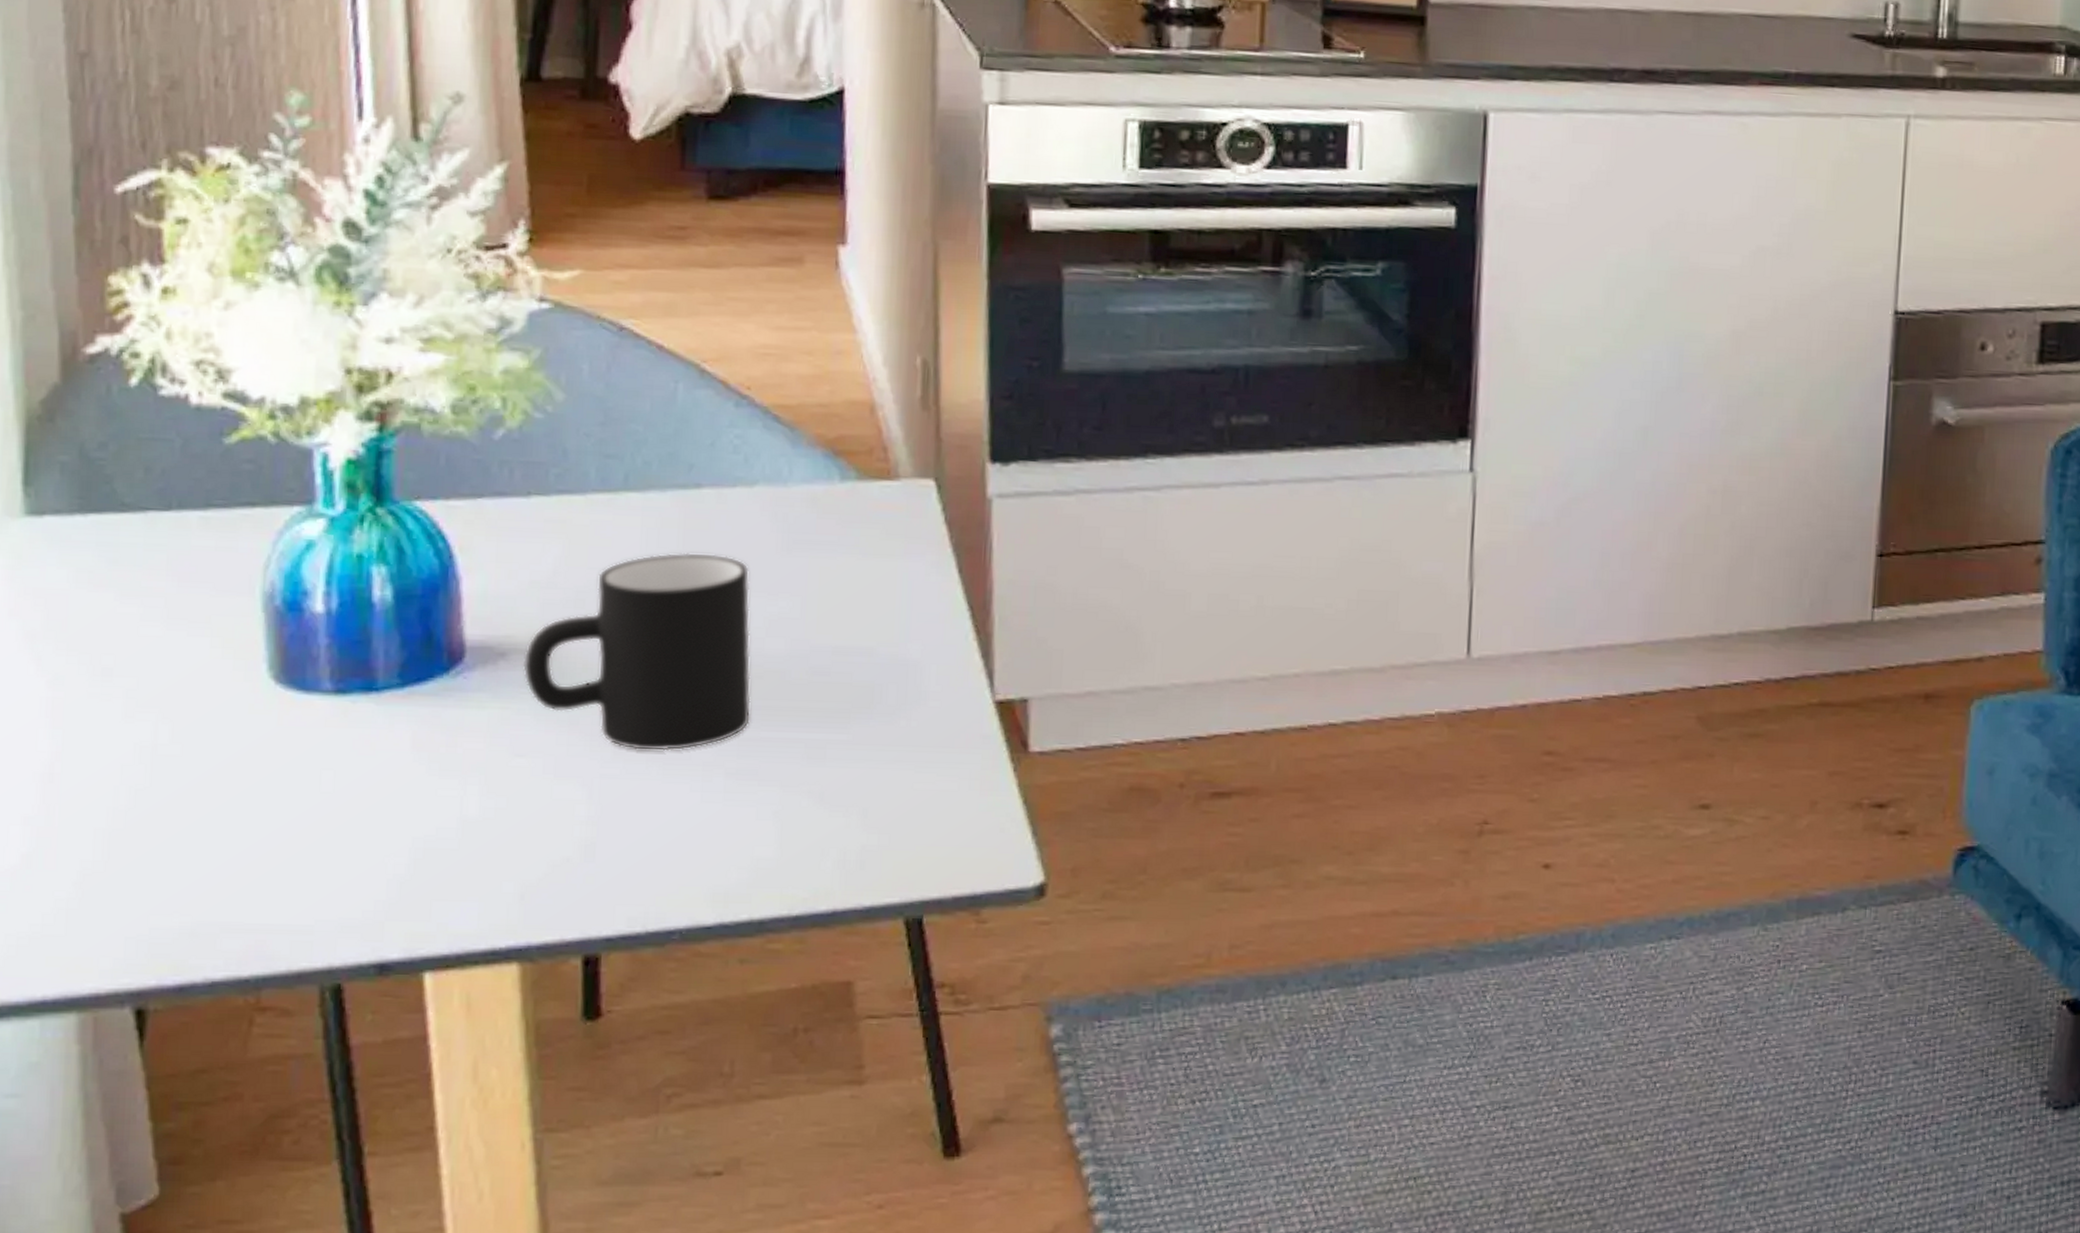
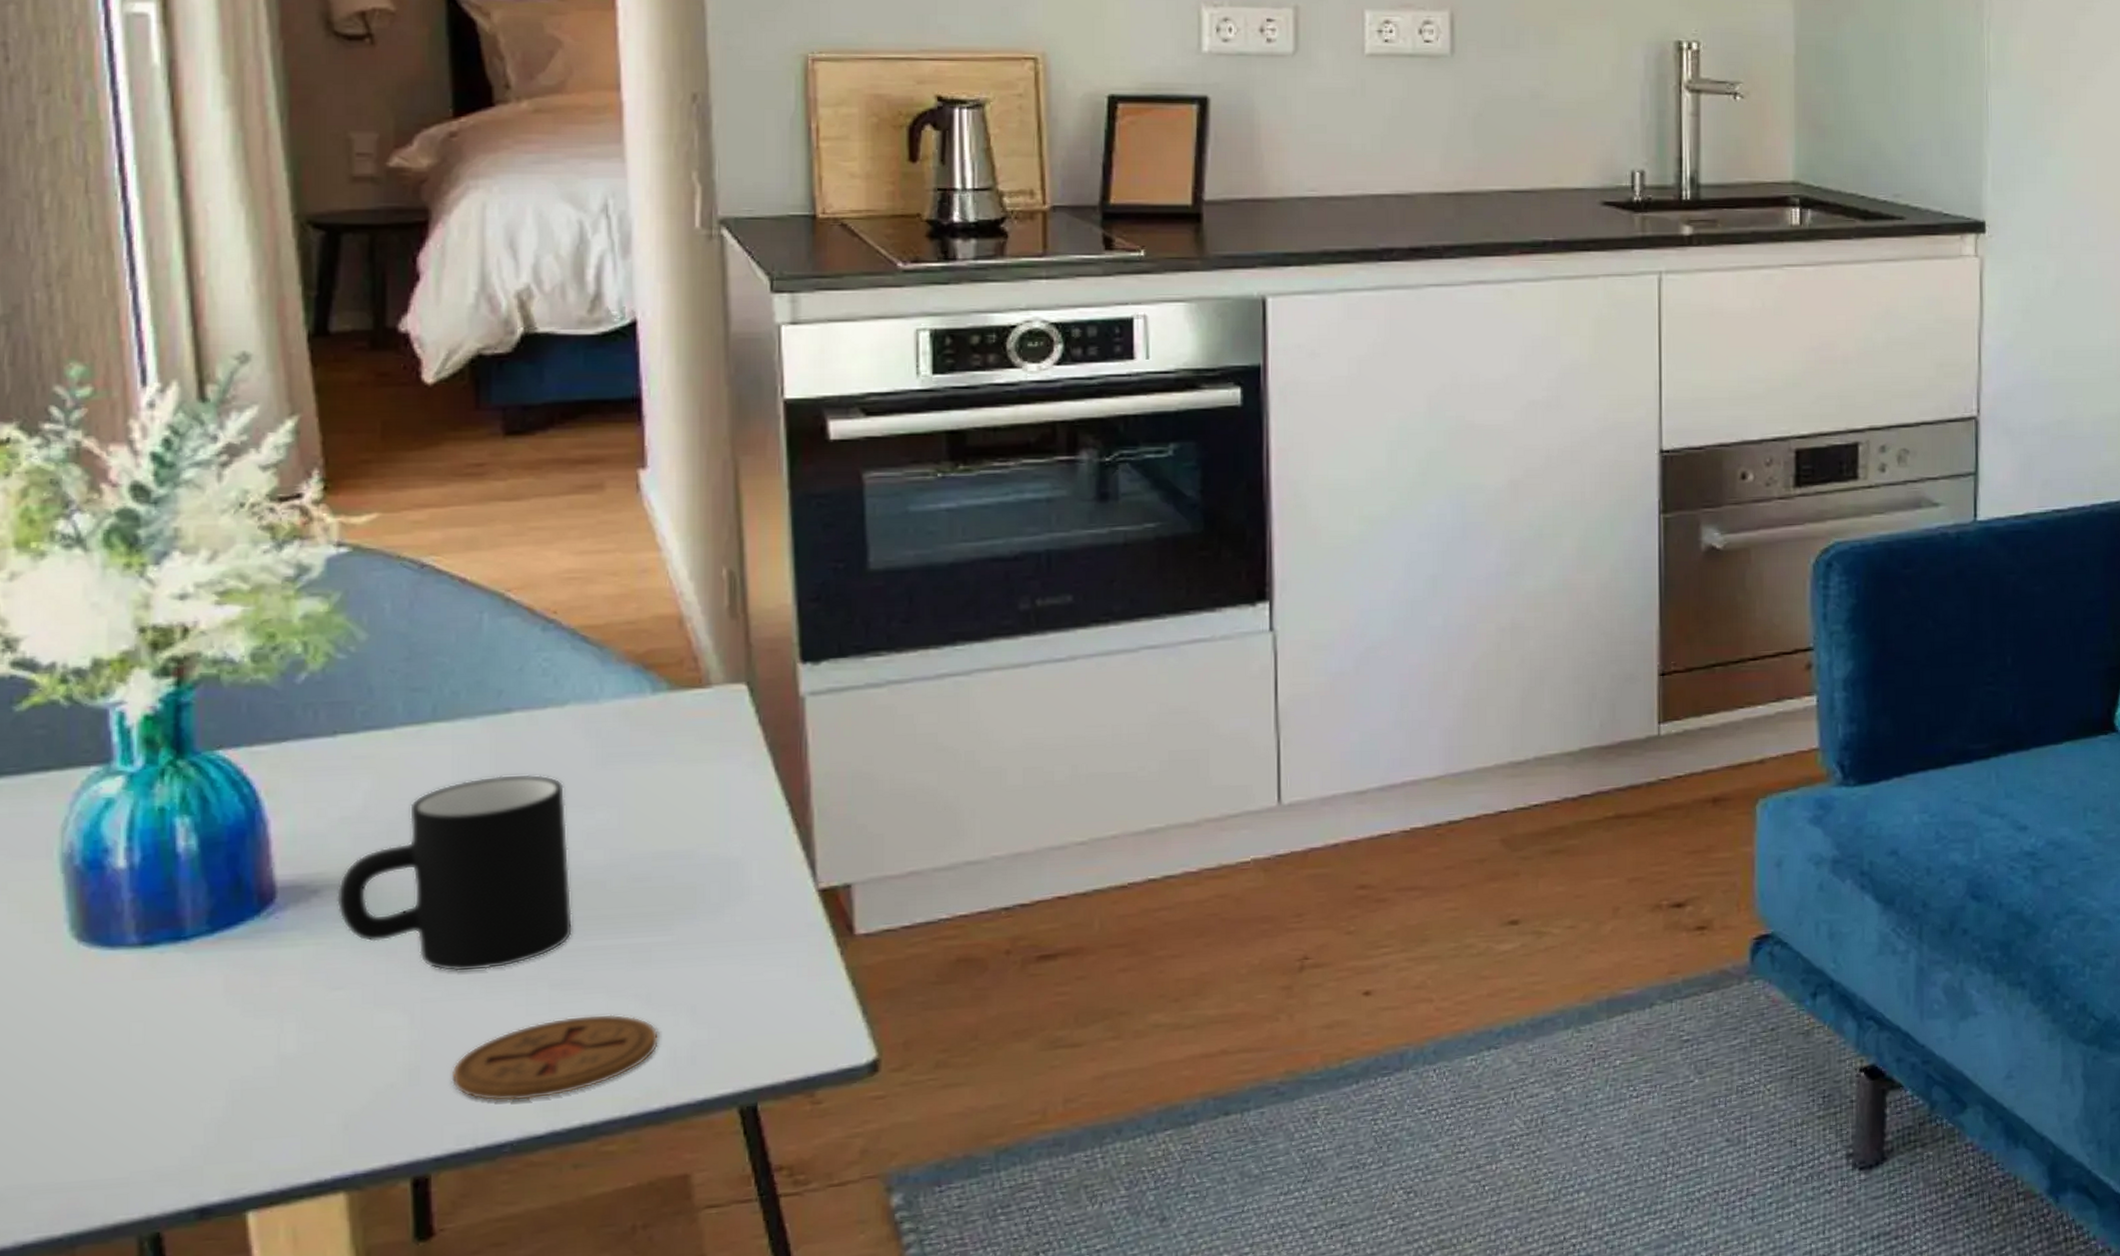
coaster: none [625,807,830,889] -> present [451,1014,660,1102]

